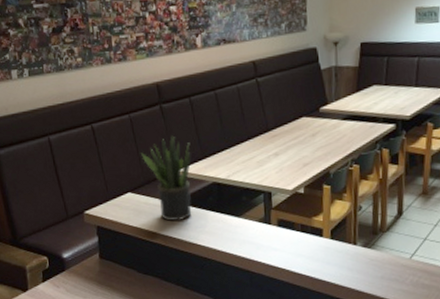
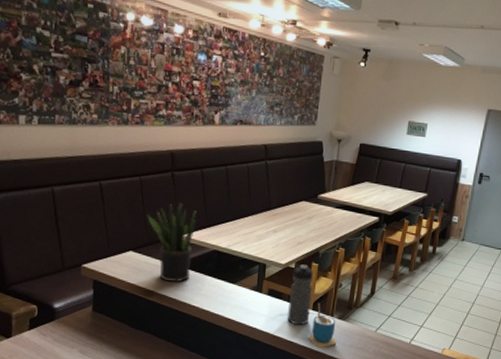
water bottle: none [301,188,329,258] -> present [288,264,314,325]
cup: none [330,231,365,282] -> present [308,303,337,348]

